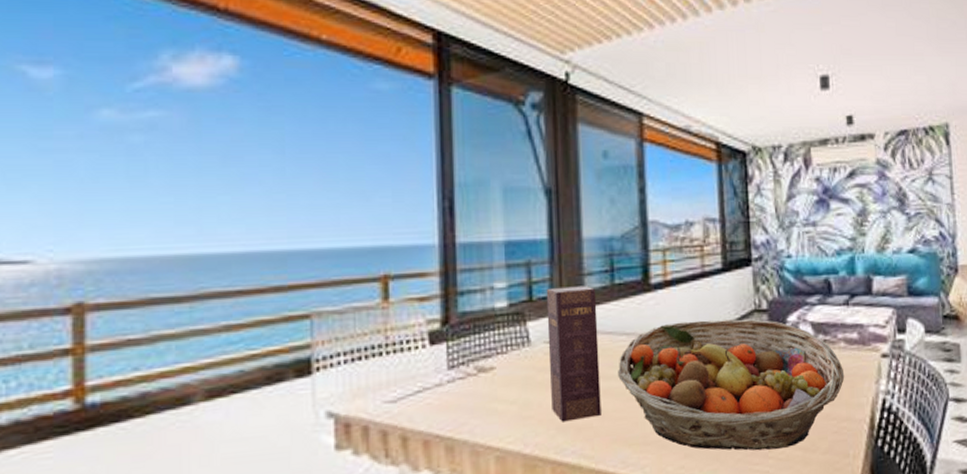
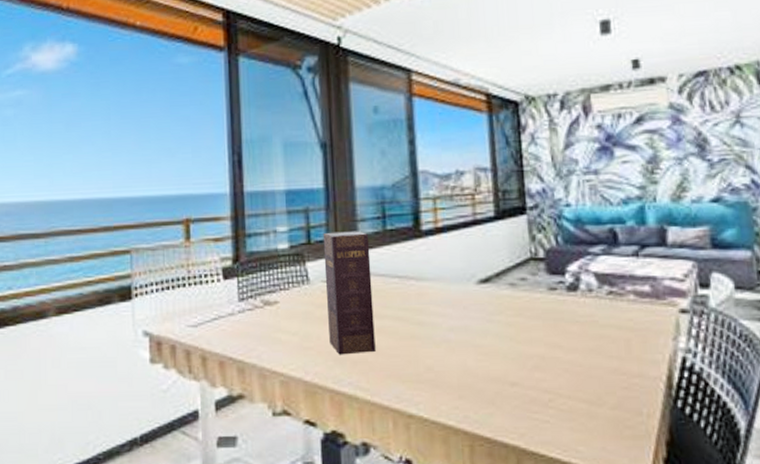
fruit basket: present [618,319,845,451] -> none [391,266,636,399]

